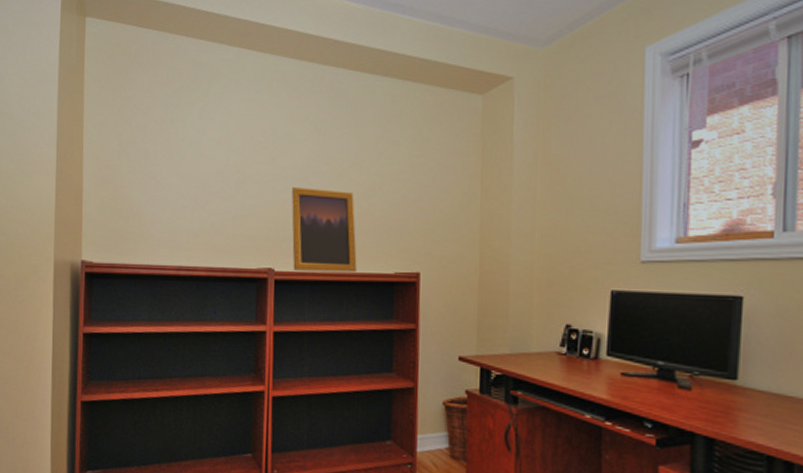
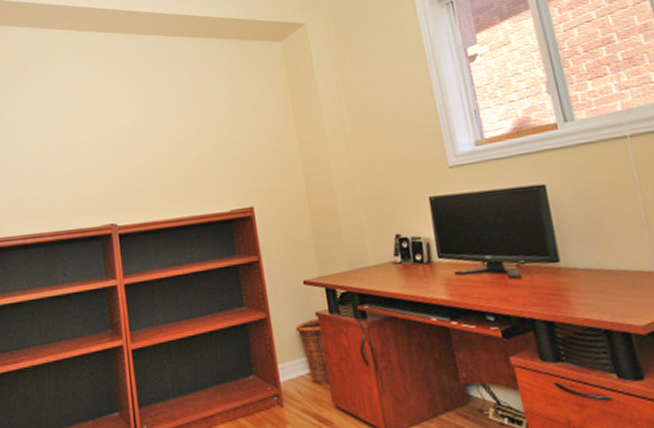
picture frame: present [291,187,357,272] -> none [123,142,195,222]

